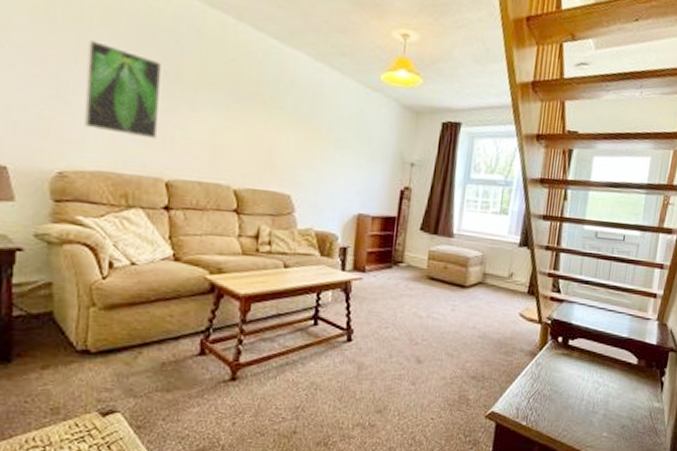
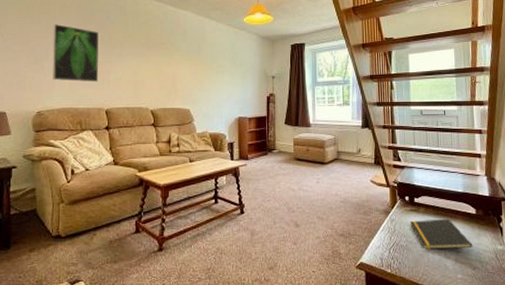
notepad: none [558,366,627,403] -> present [409,219,473,250]

